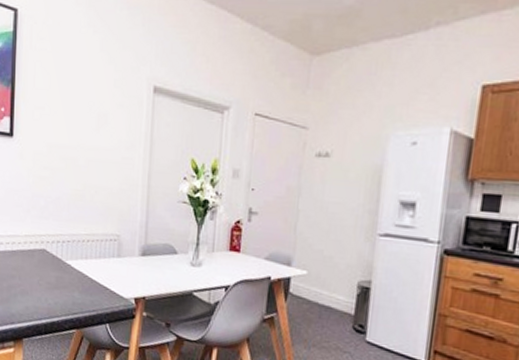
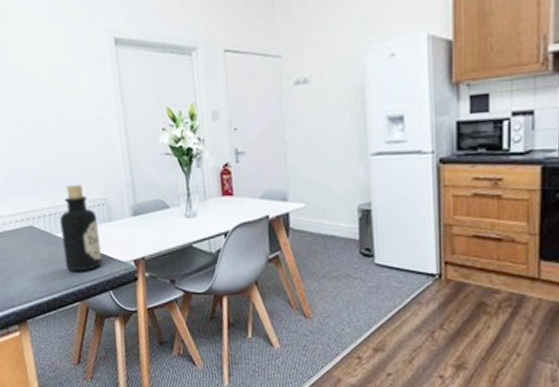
bottle: none [69,216,107,301] -> present [59,184,102,272]

